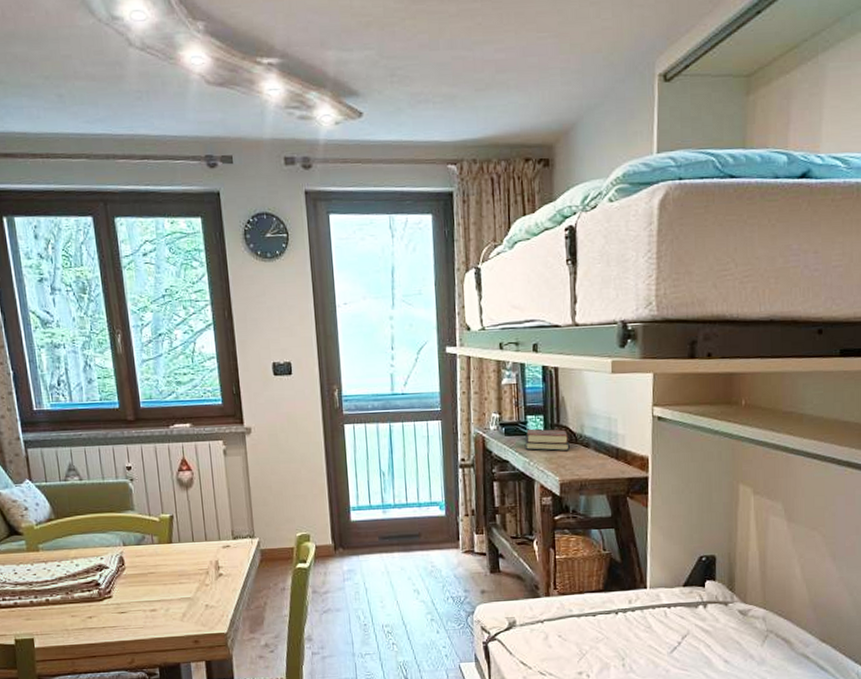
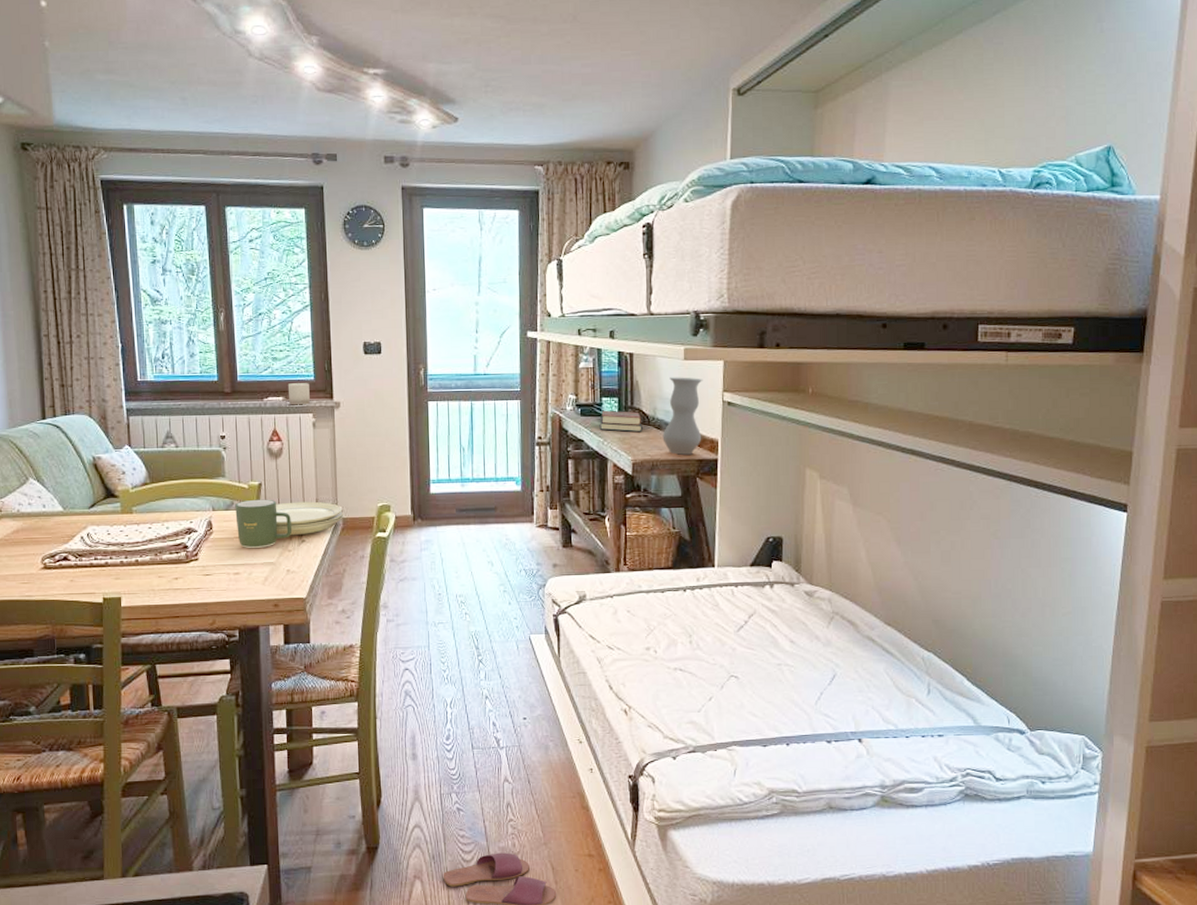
mug: none [146,532,209,585] -> present [235,499,293,549]
plate: none [190,533,262,570] -> present [276,501,344,536]
candle: none [194,404,219,432] -> present [287,379,310,405]
vase: none [590,391,632,474] -> present [662,377,703,455]

